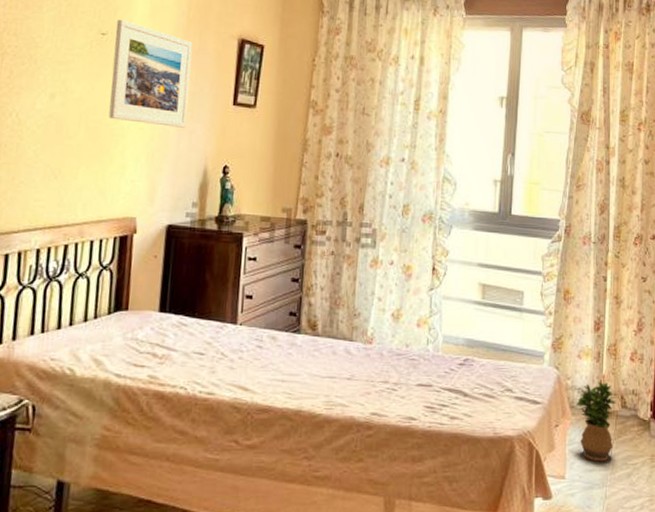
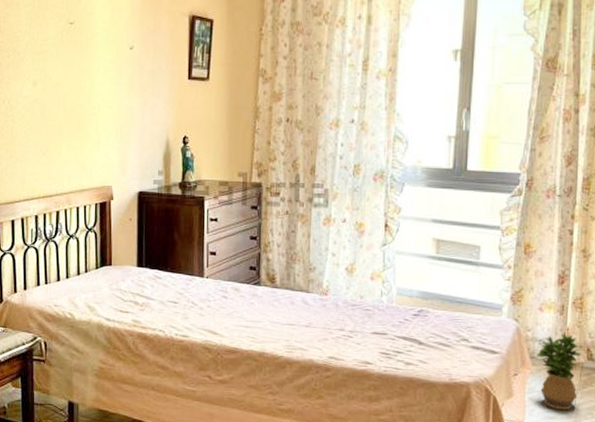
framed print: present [108,19,193,128] -> none [81,8,149,104]

